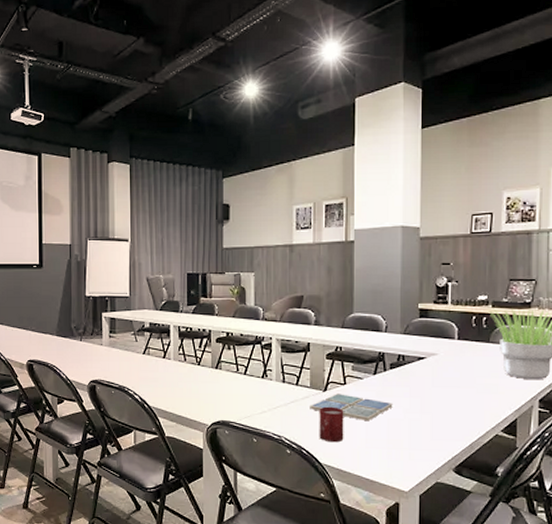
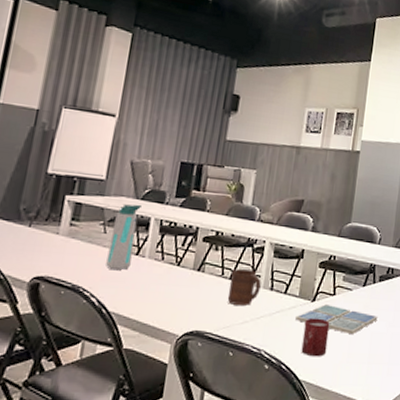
water bottle: none [141,314,161,371] -> present [106,204,142,270]
cup: none [245,365,273,397] -> present [227,269,261,305]

